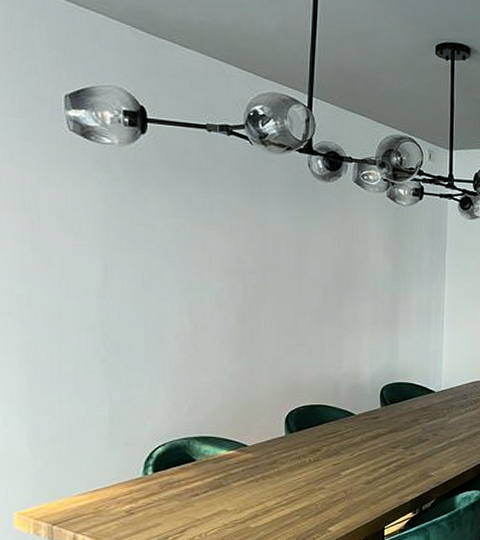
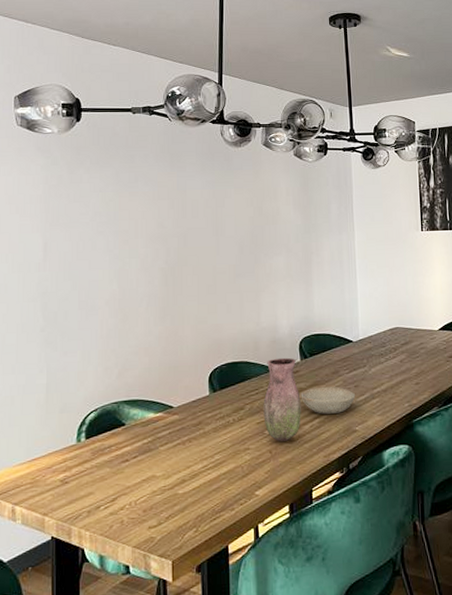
vase: none [340,403,379,483] -> present [263,357,301,441]
bowl: none [379,433,434,459] -> present [301,386,356,414]

